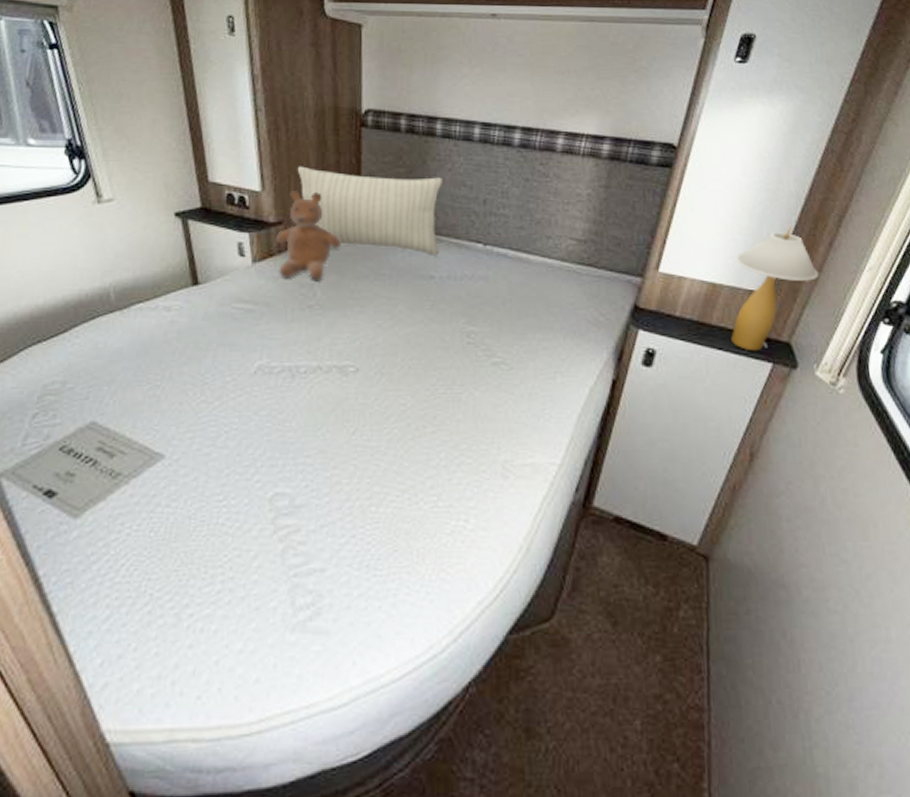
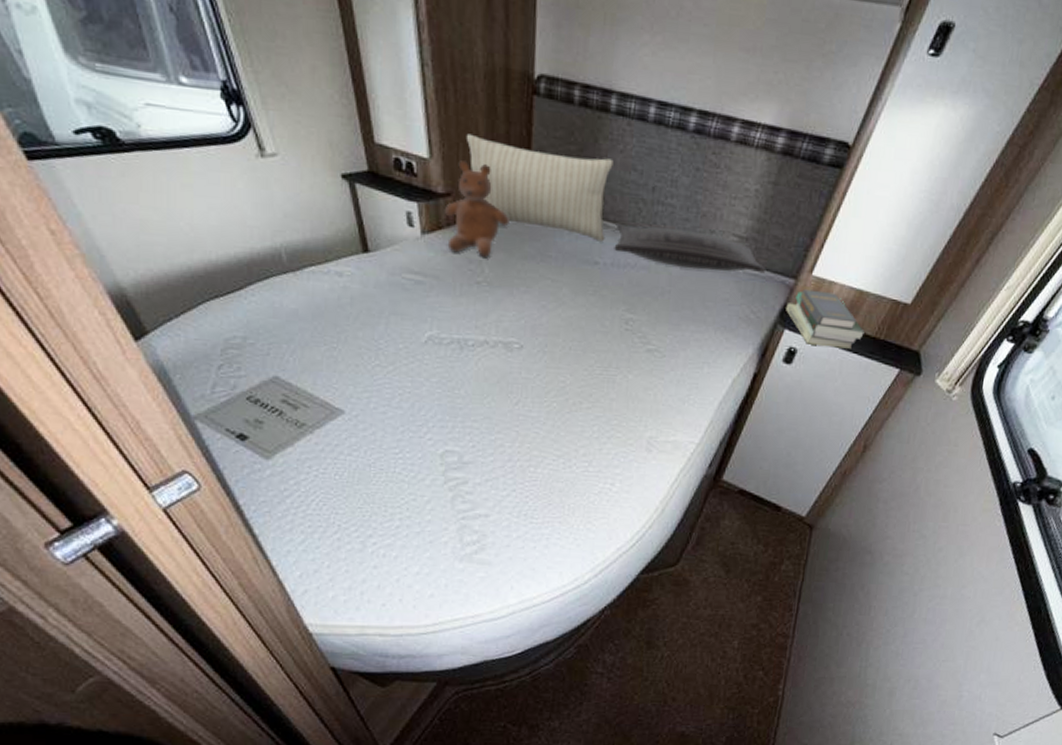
pillow: none [449,236,610,276] -> present [614,224,767,274]
books: none [636,287,726,345] -> present [786,289,865,349]
table lamp: present [731,225,819,351] -> none [867,238,960,357]

